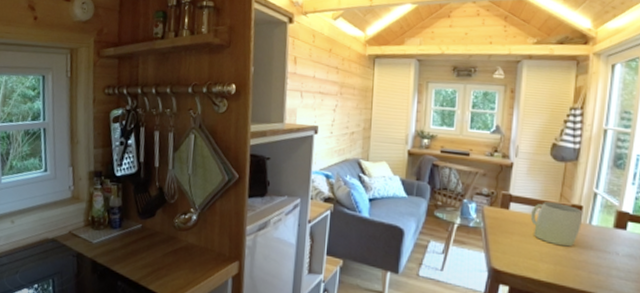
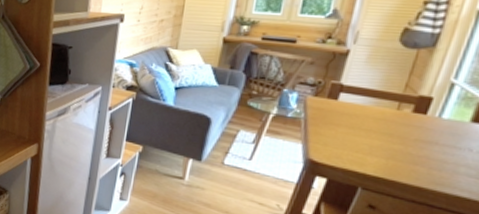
mug: present [530,202,583,247] -> none [363,92,433,141]

